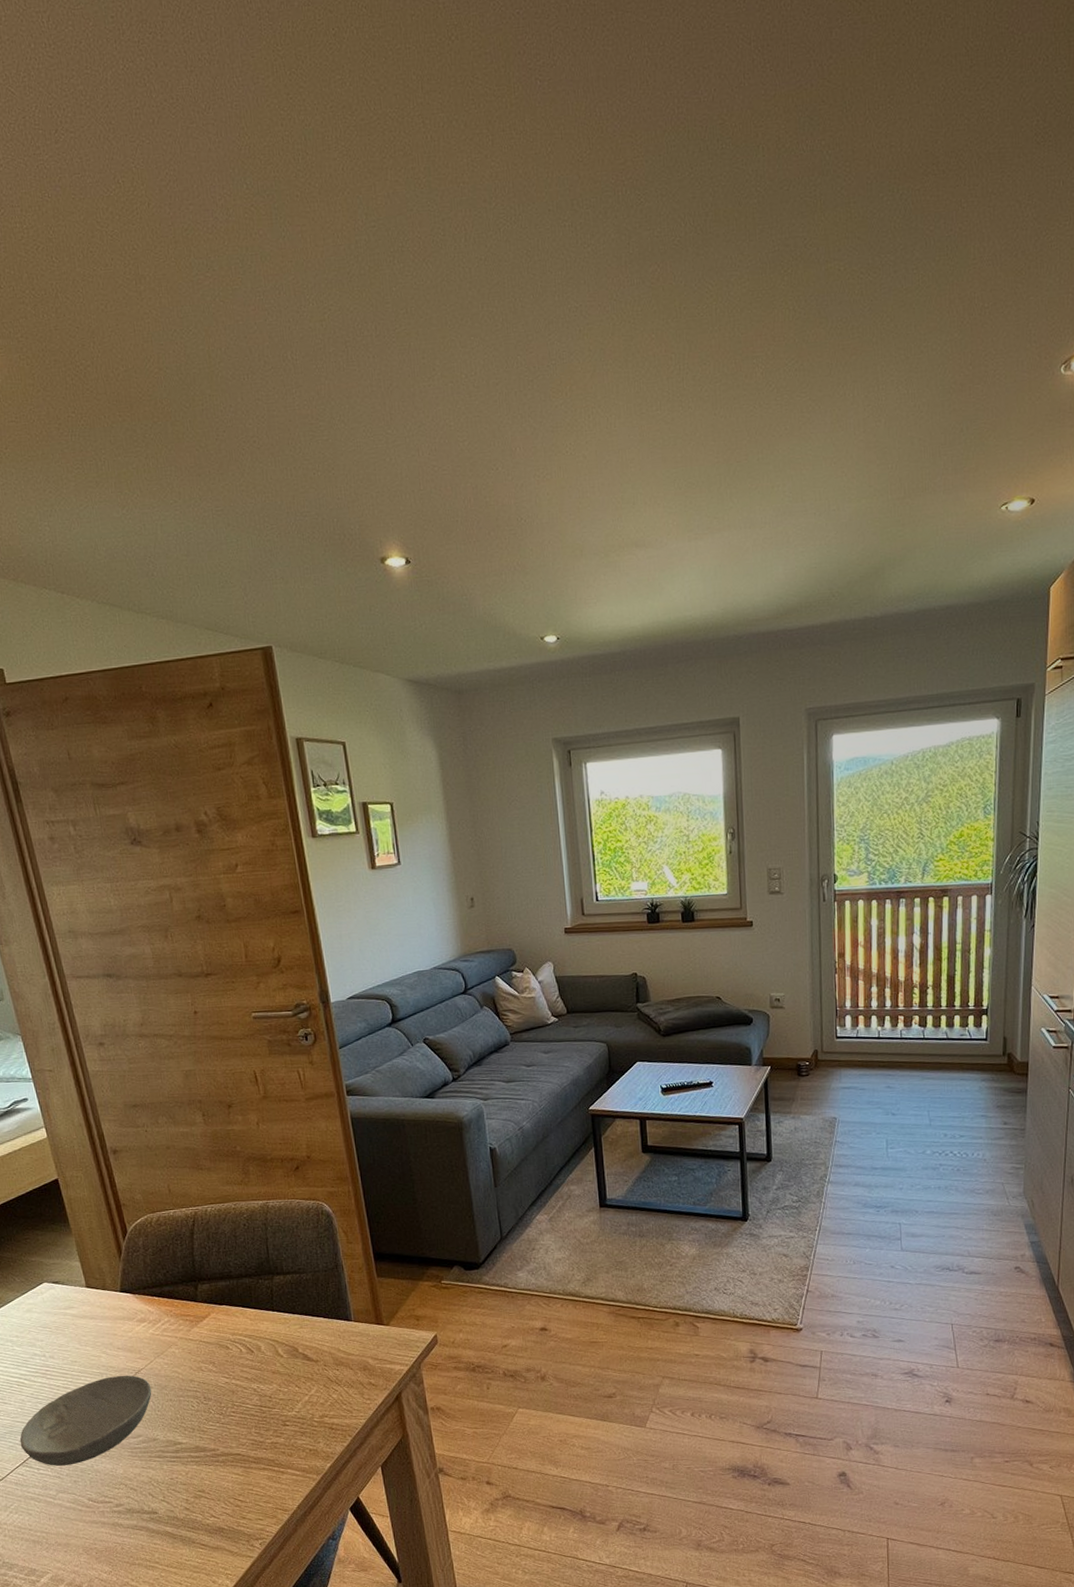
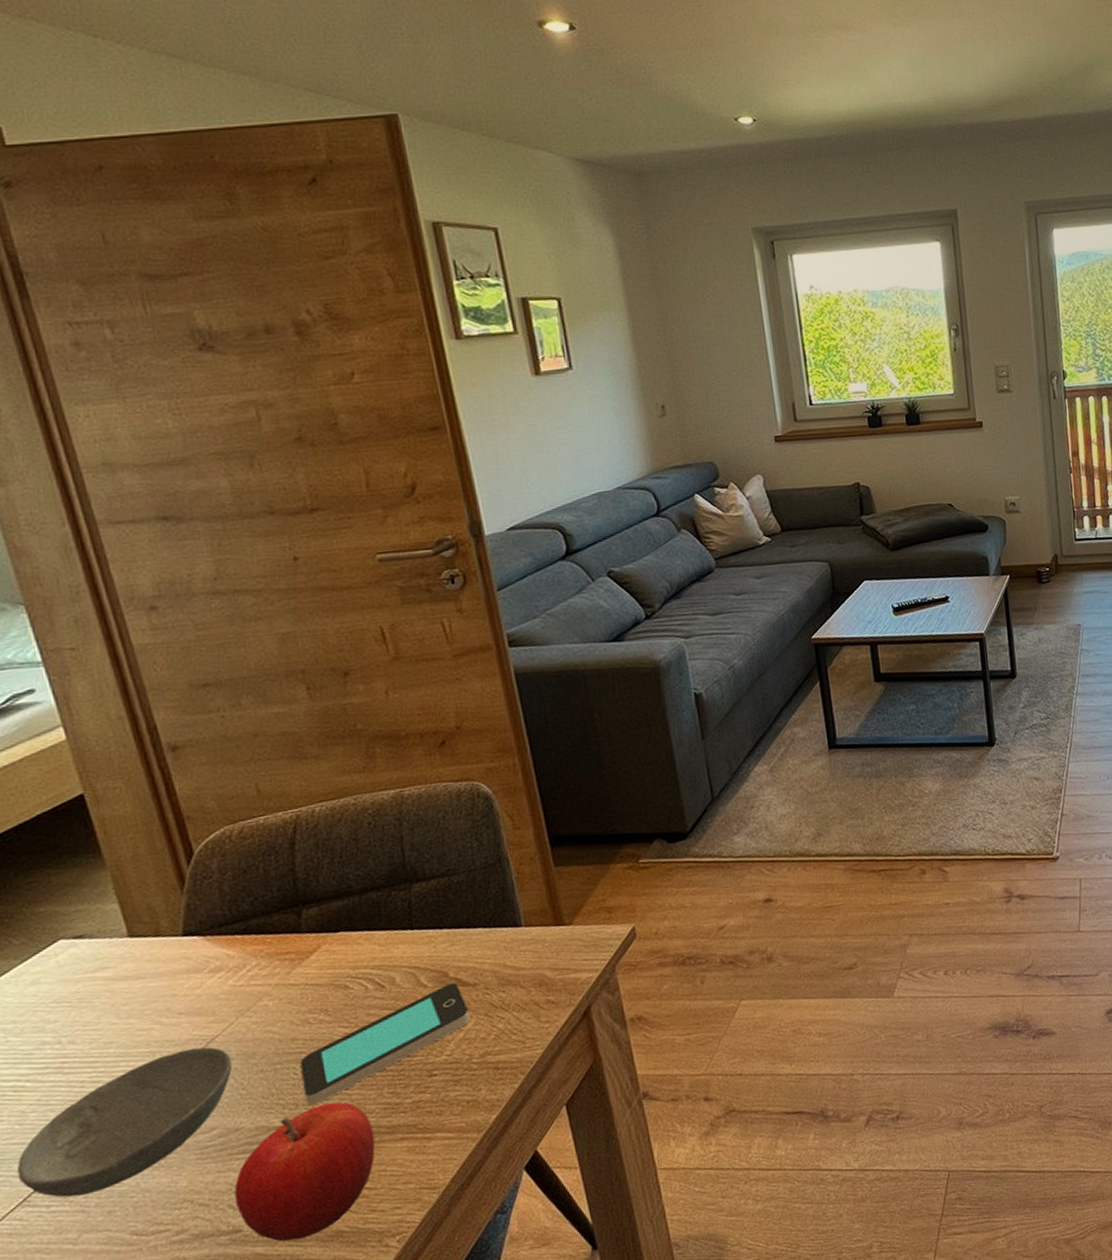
fruit: none [153,1432,246,1528] -> present [234,1102,376,1242]
smartphone: none [196,1357,313,1432] -> present [300,983,470,1106]

